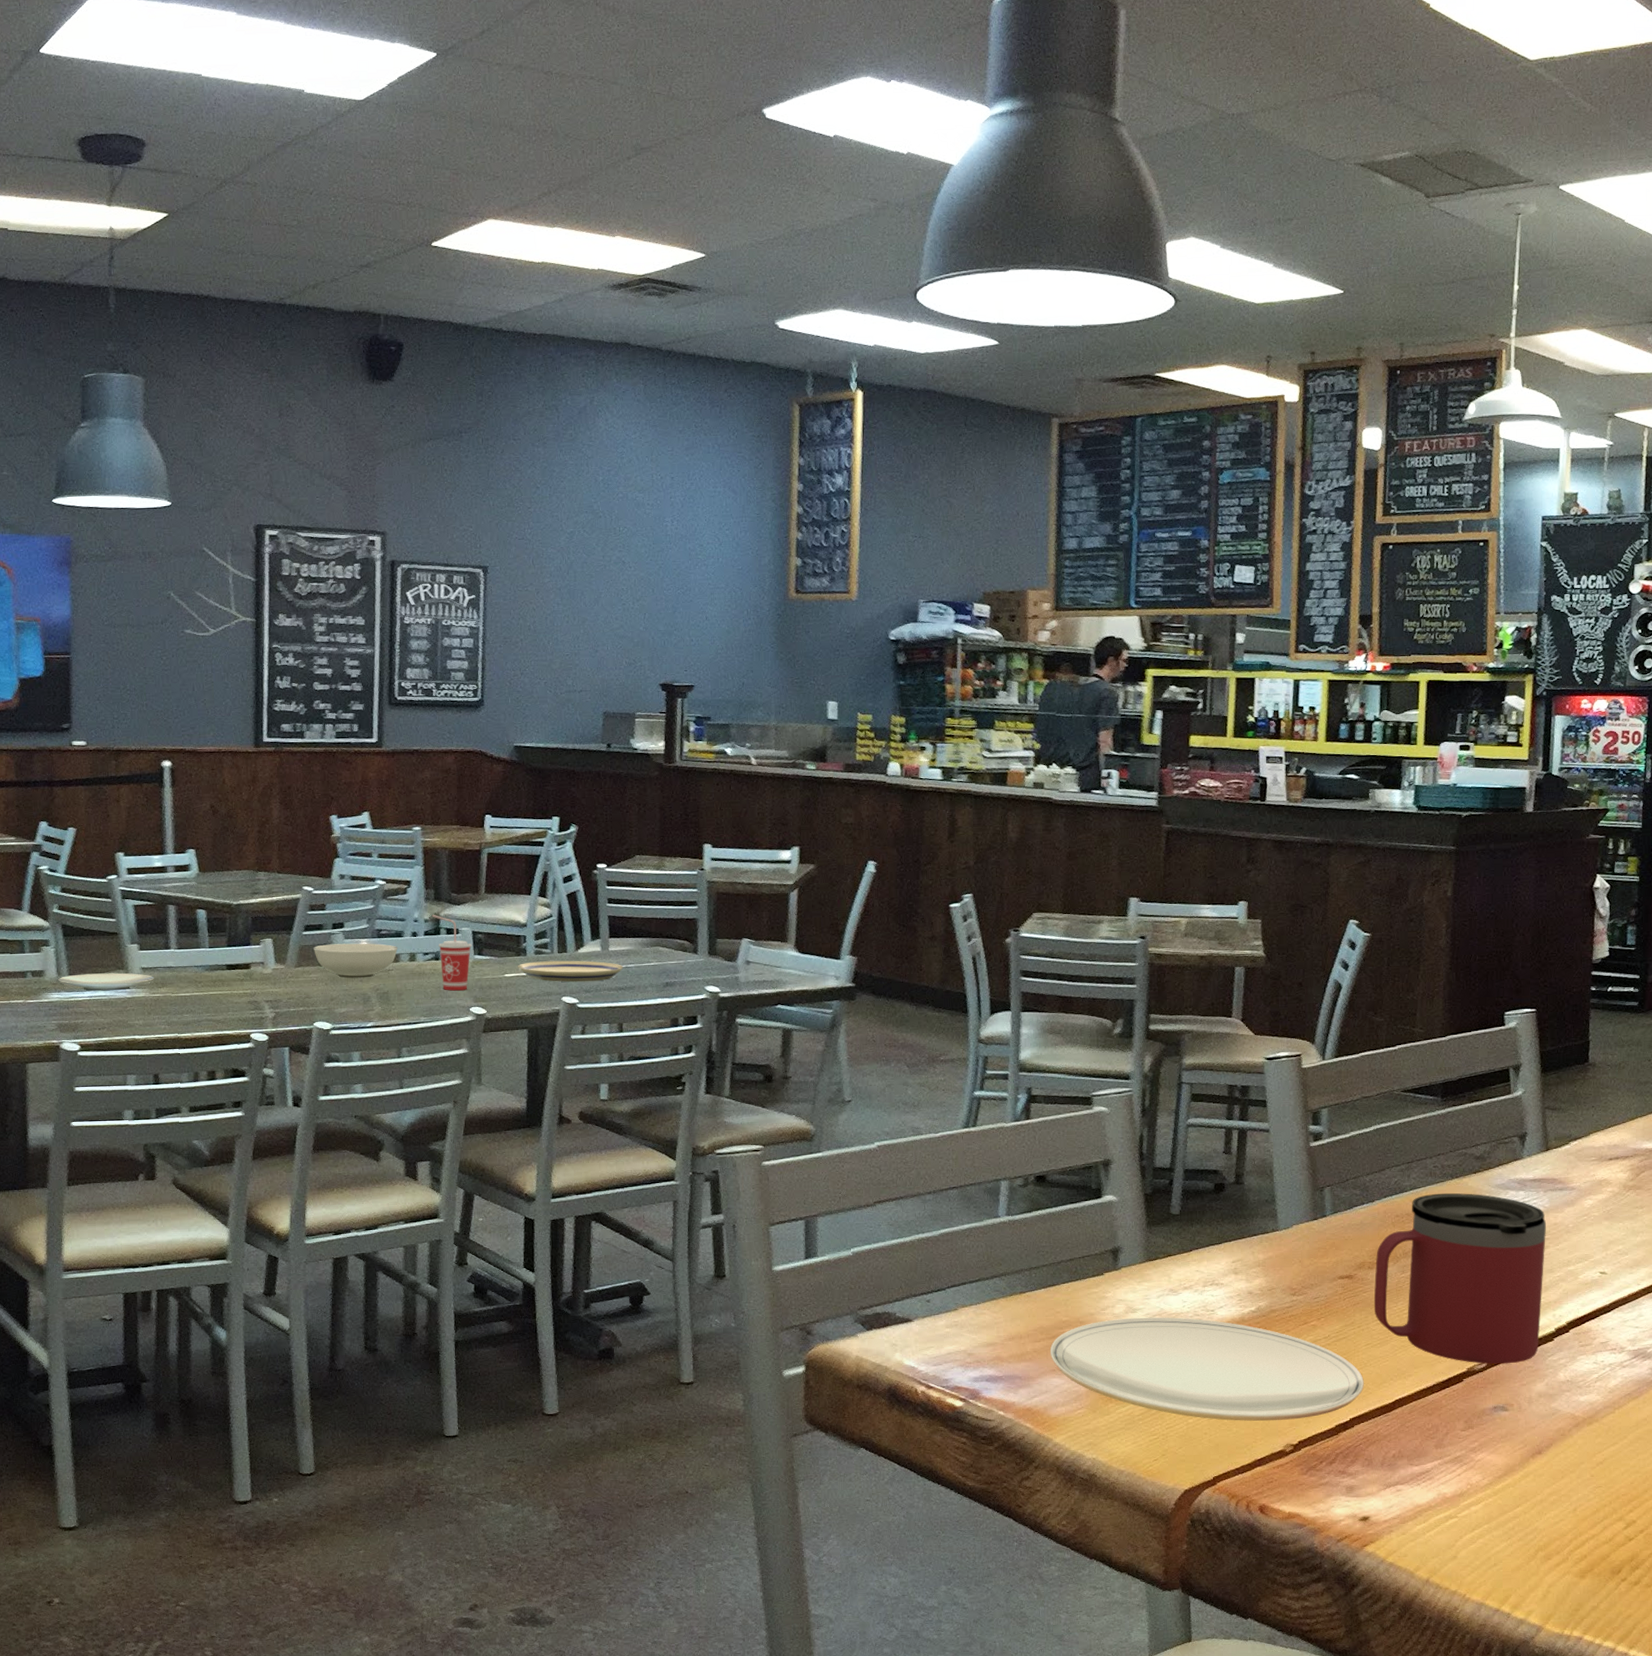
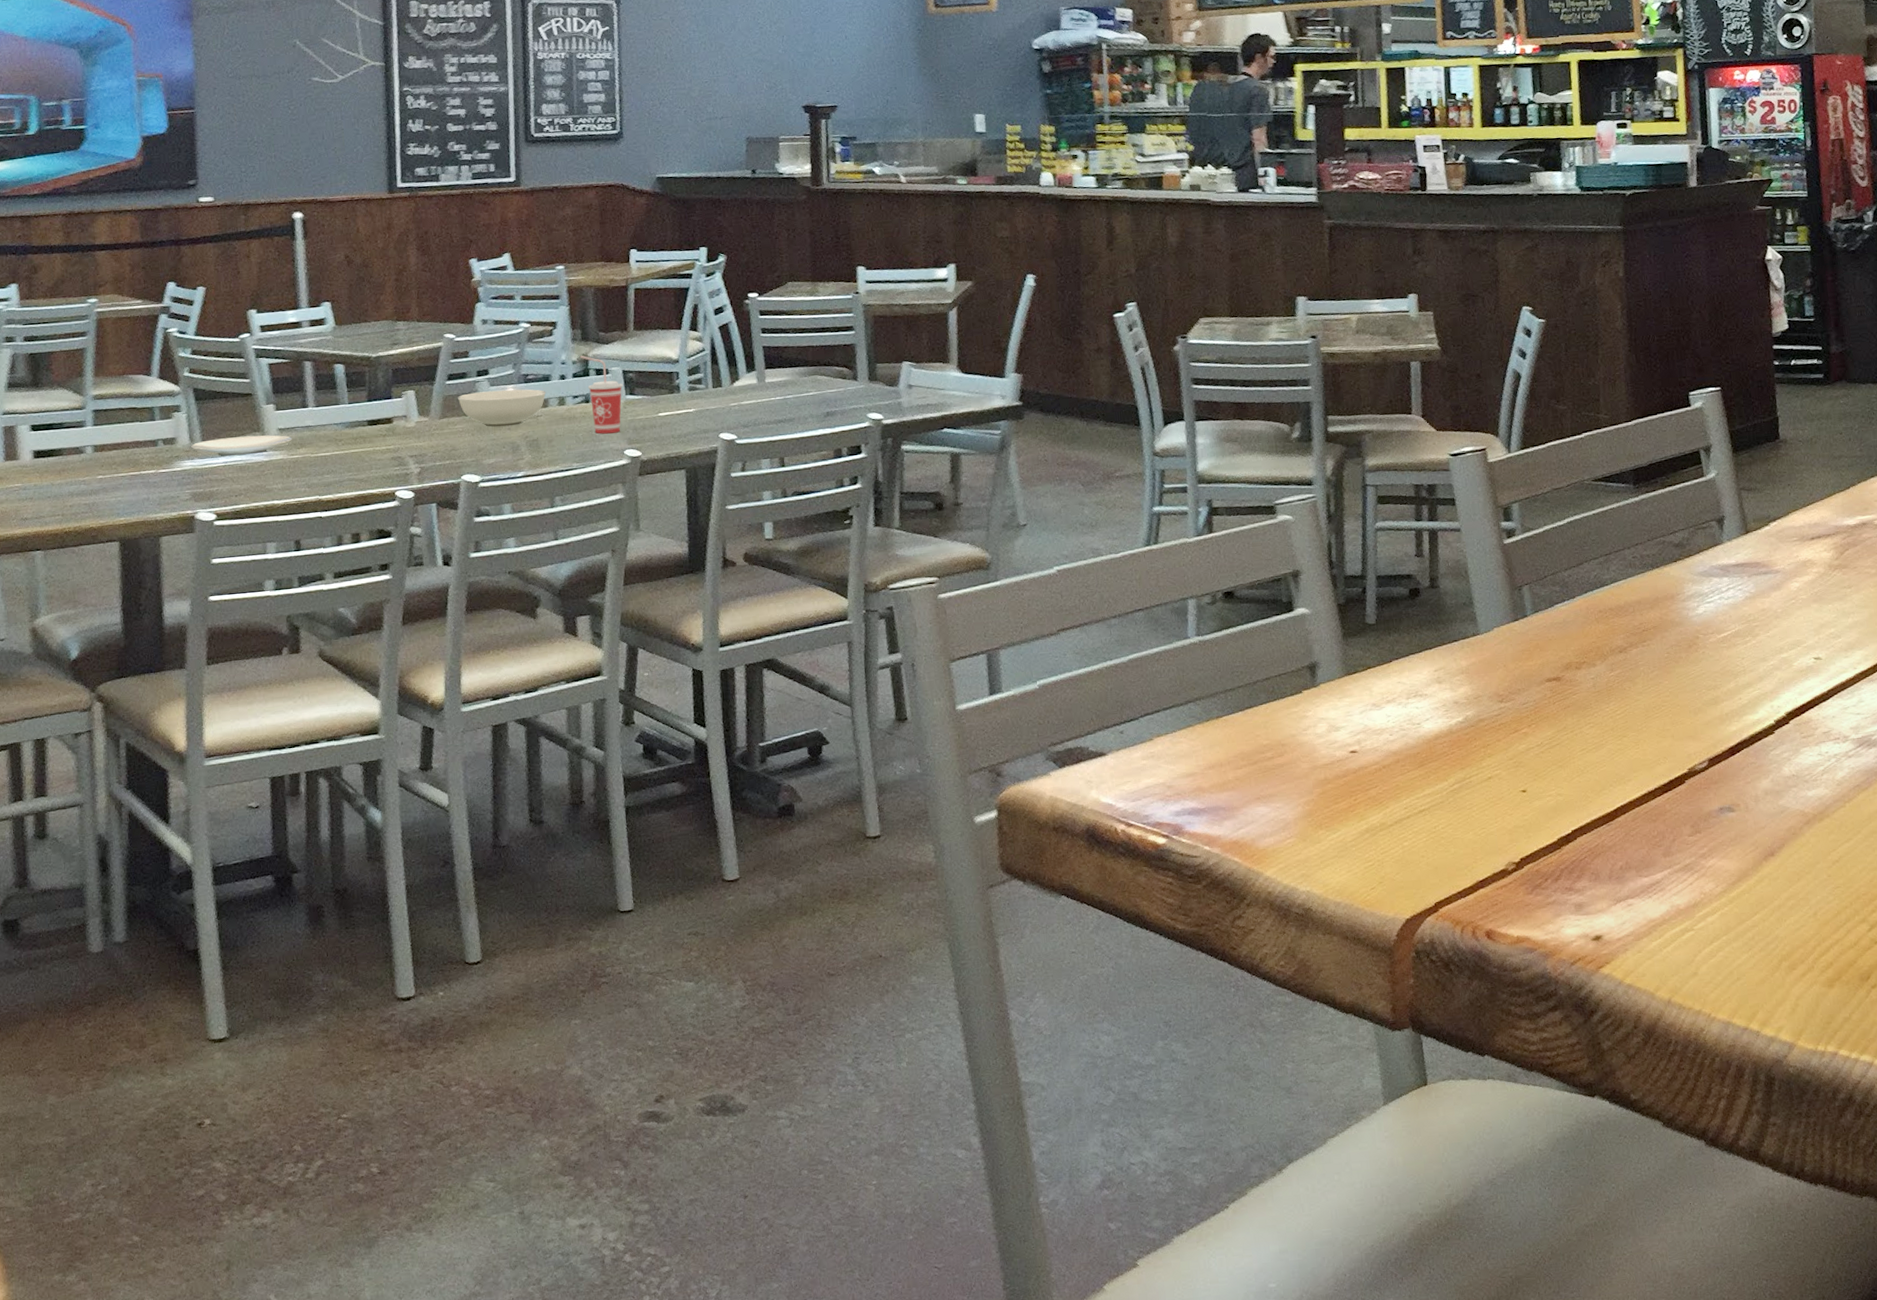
plate: present [517,960,624,982] -> none [671,394,782,418]
plate: present [1049,1317,1364,1422] -> none [1252,733,1583,841]
beverage cup: present [1373,1192,1547,1364] -> none [1582,583,1760,763]

